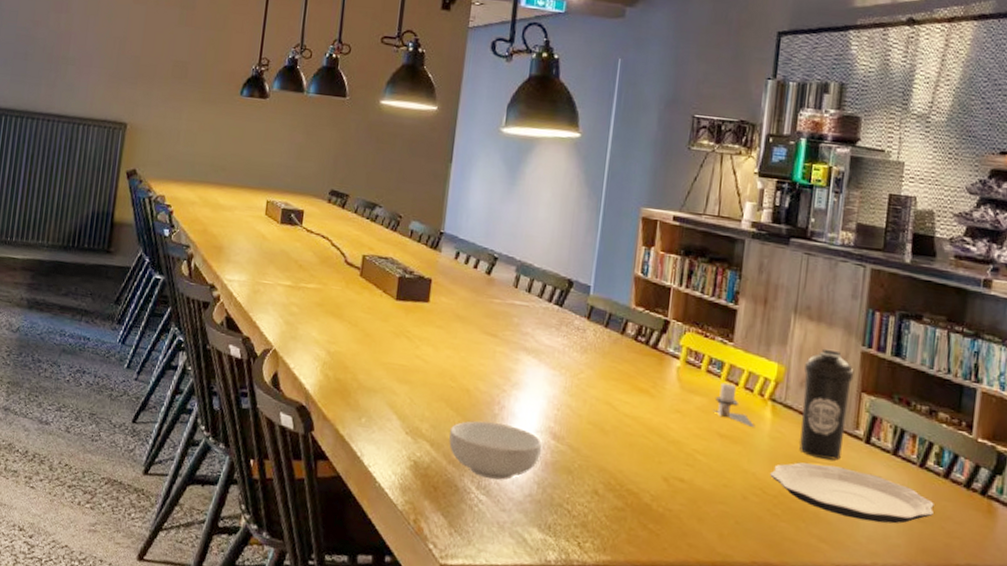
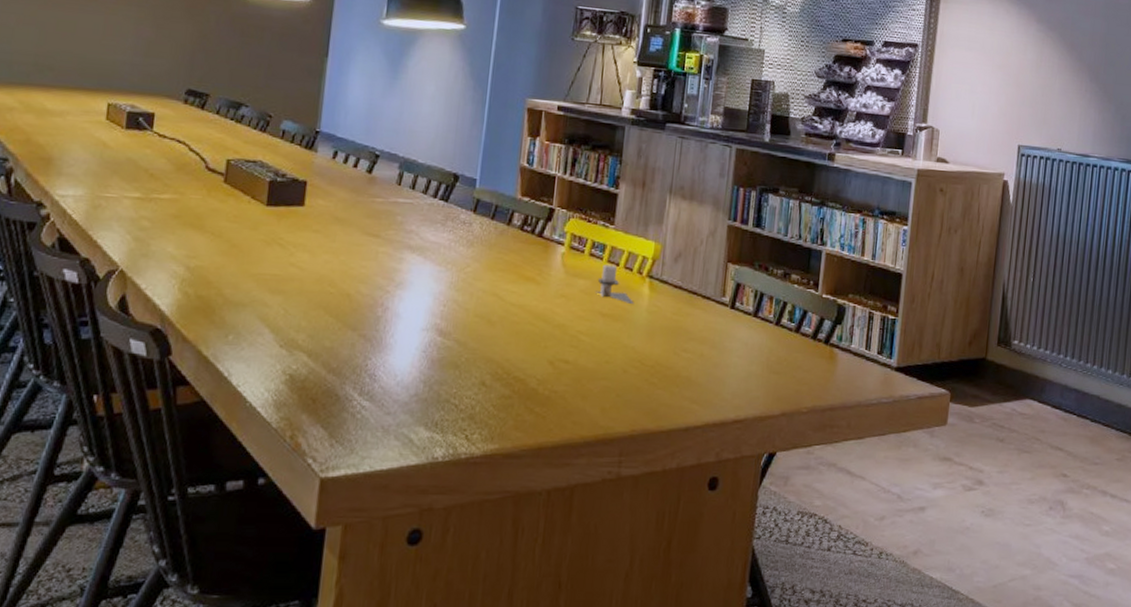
cereal bowl: present [449,421,542,480] -> none [328,325,428,383]
plate: present [770,462,934,524] -> none [648,332,787,379]
water bottle: present [799,348,854,460] -> none [674,225,722,327]

